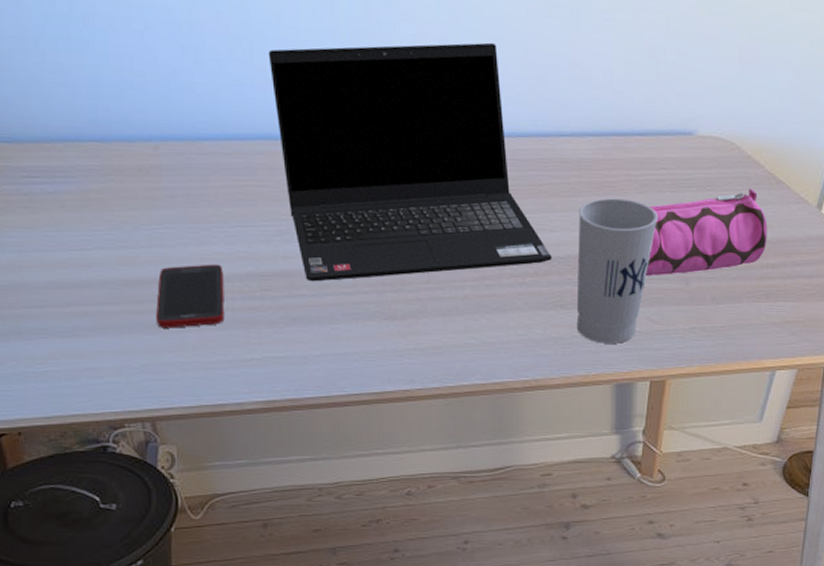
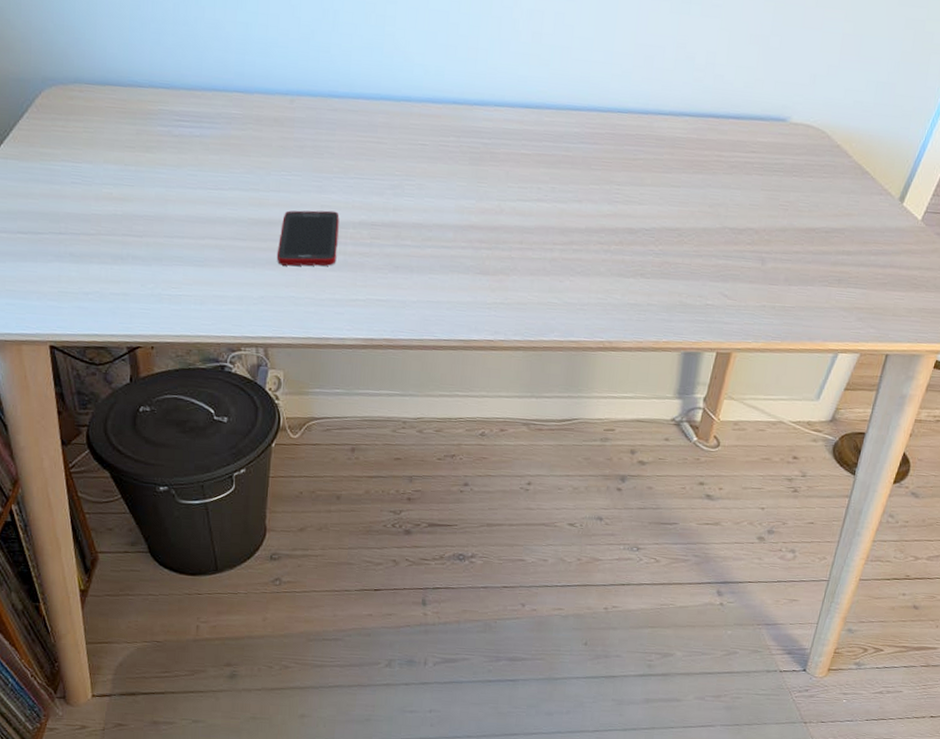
laptop computer: present [268,42,552,282] -> none [398,17,638,235]
cup: present [576,198,658,344] -> none [653,176,743,315]
pencil case: present [646,188,767,276] -> none [724,176,848,254]

